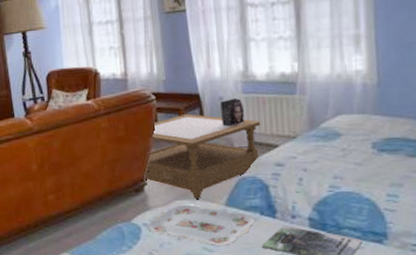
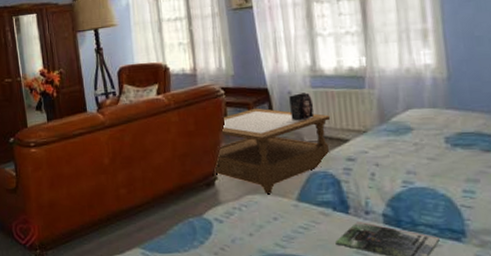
serving tray: present [147,205,255,246] -> none [218,200,327,242]

